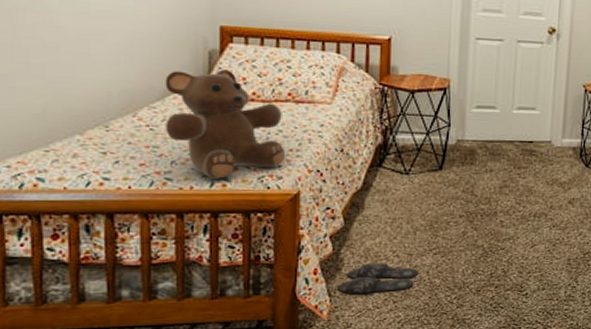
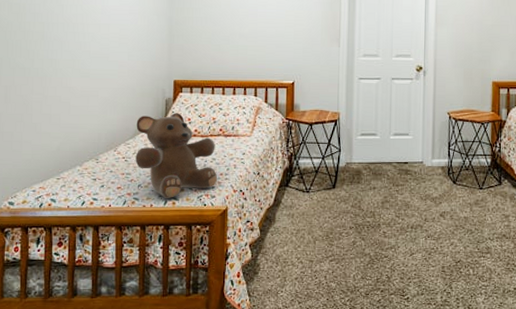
slippers: present [338,263,419,295] -> none [255,268,318,295]

